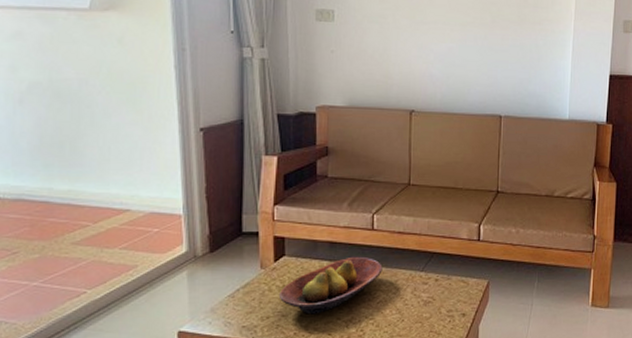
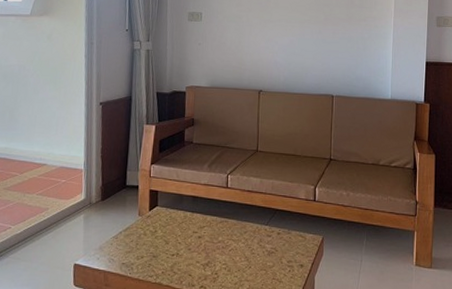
fruit bowl: present [278,256,383,315] -> none [151,209,234,257]

